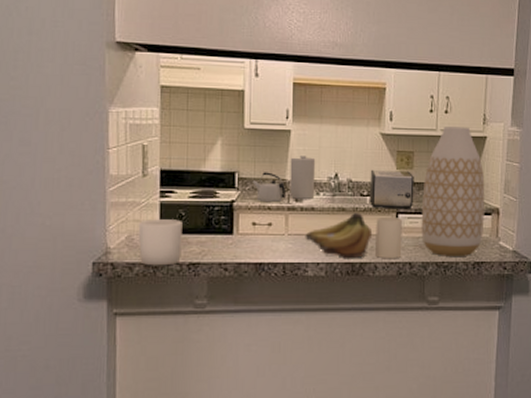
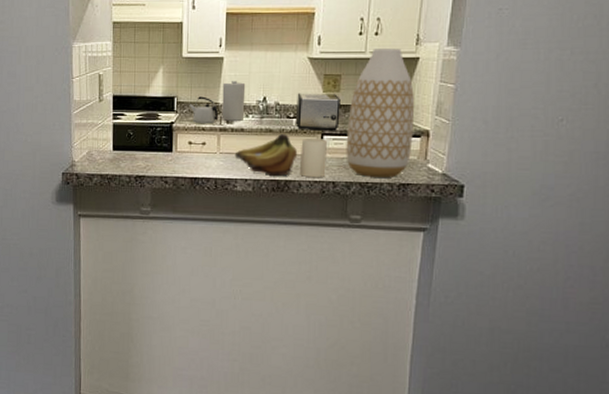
mug: present [138,219,183,266] -> none [96,138,131,178]

